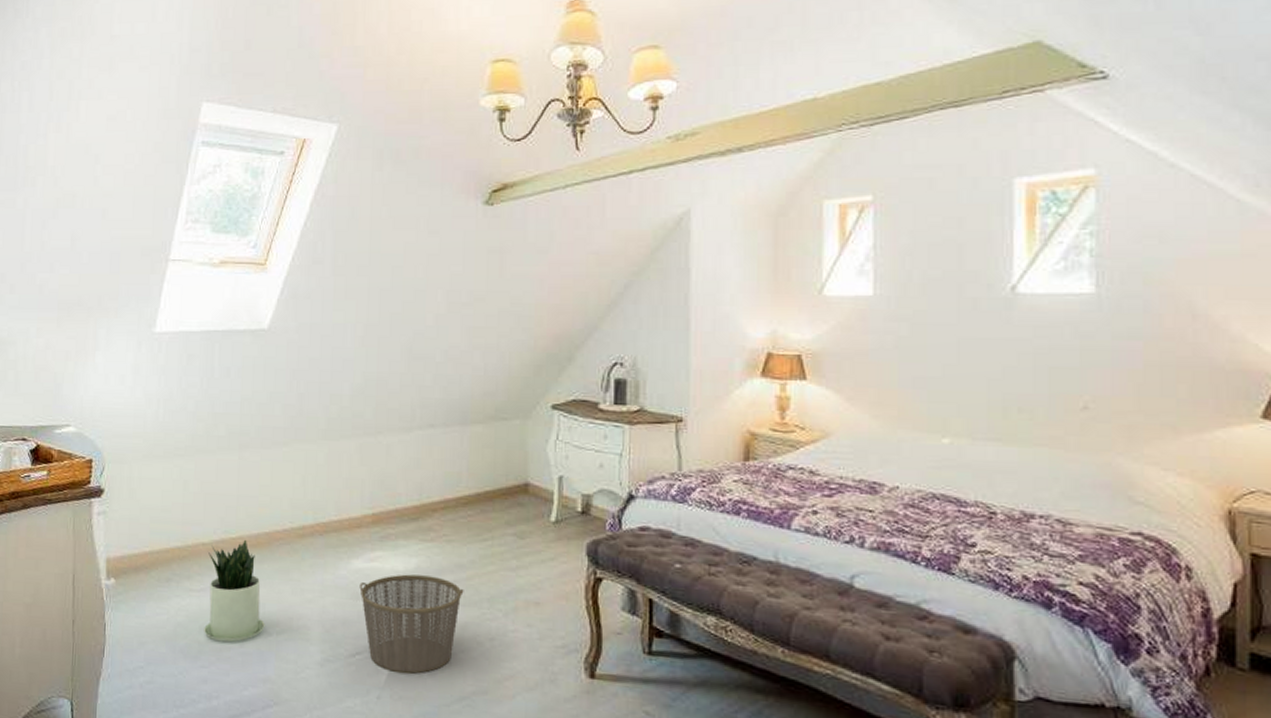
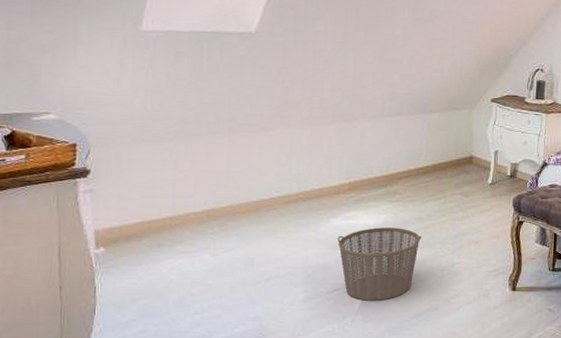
planter: present [204,539,265,643] -> none [196,207,254,292]

